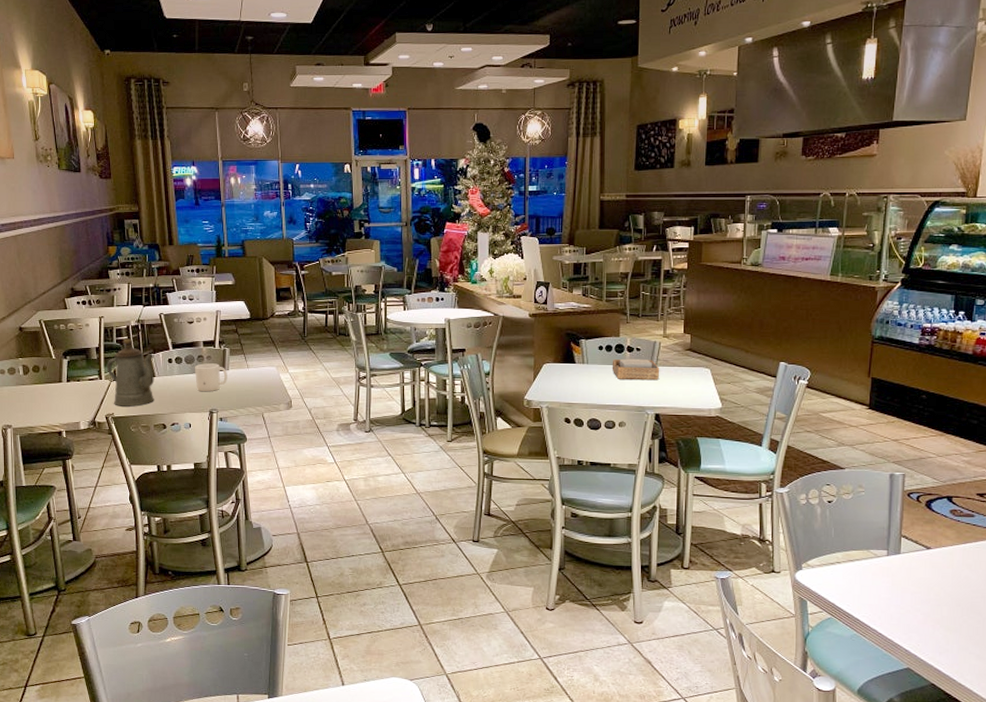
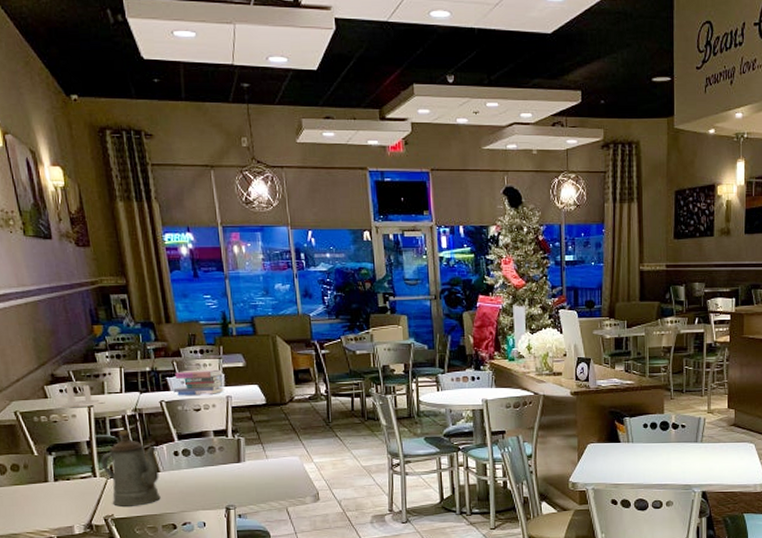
napkin holder: none [73,298,114,318] -> present [55,385,105,408]
books: none [171,286,215,310] -> present [173,369,224,396]
mug: present [194,363,227,392] -> none [205,455,244,487]
napkin holder: present [612,358,660,381] -> none [657,435,706,458]

